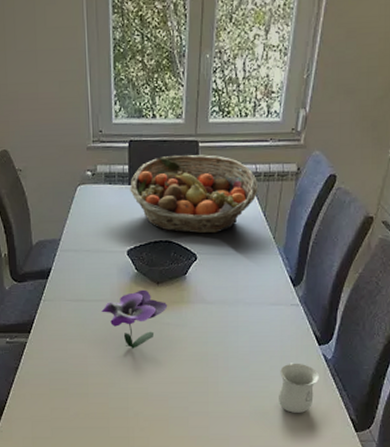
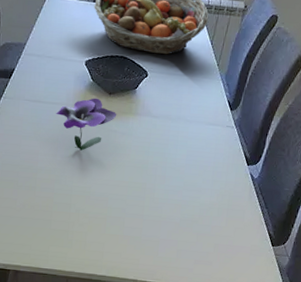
mug: present [278,363,319,414] -> none [206,178,245,225]

